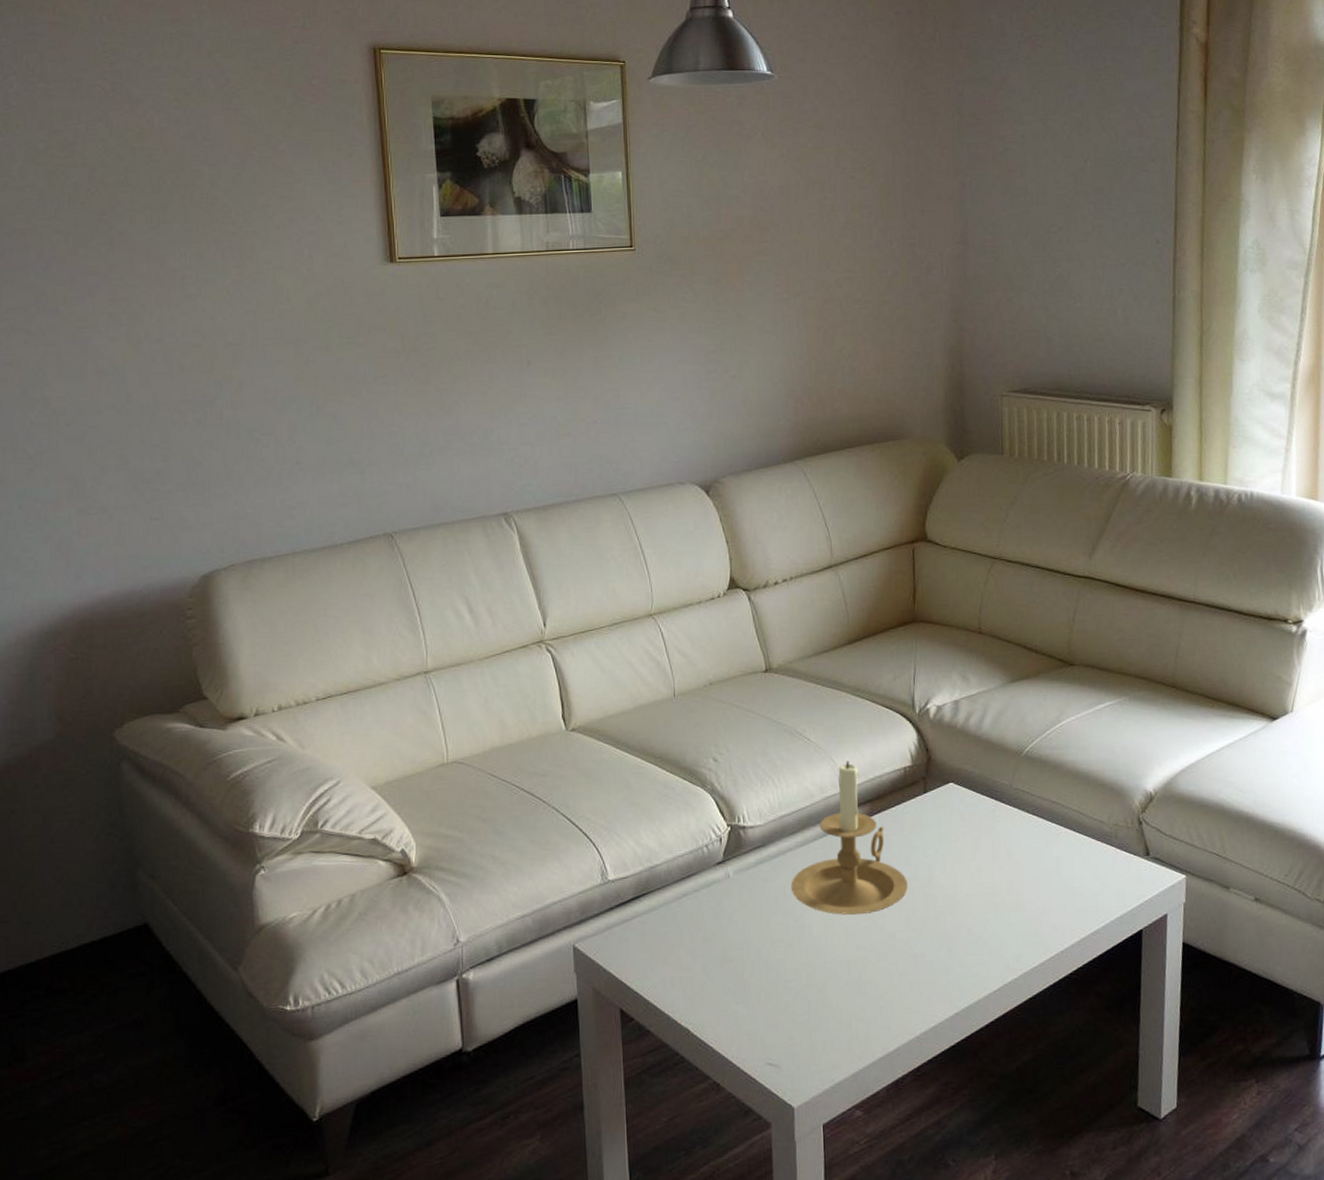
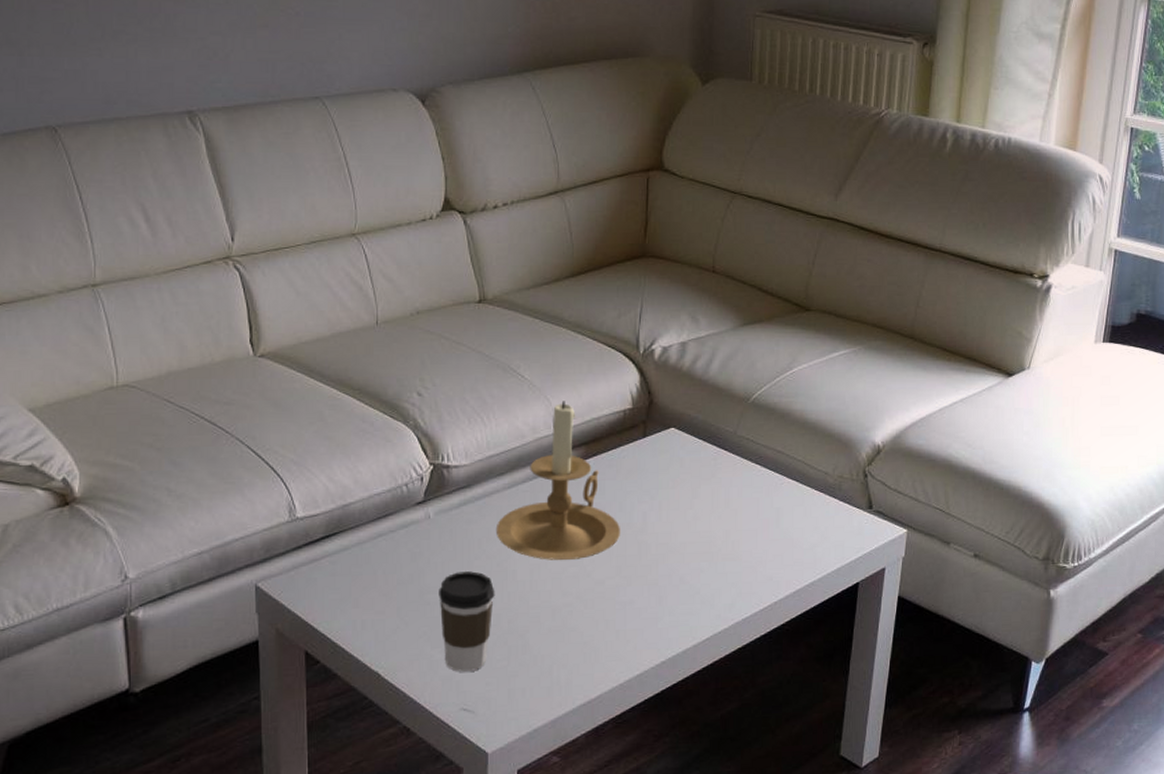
coffee cup: none [741,927,794,1027] -> present [439,571,495,672]

